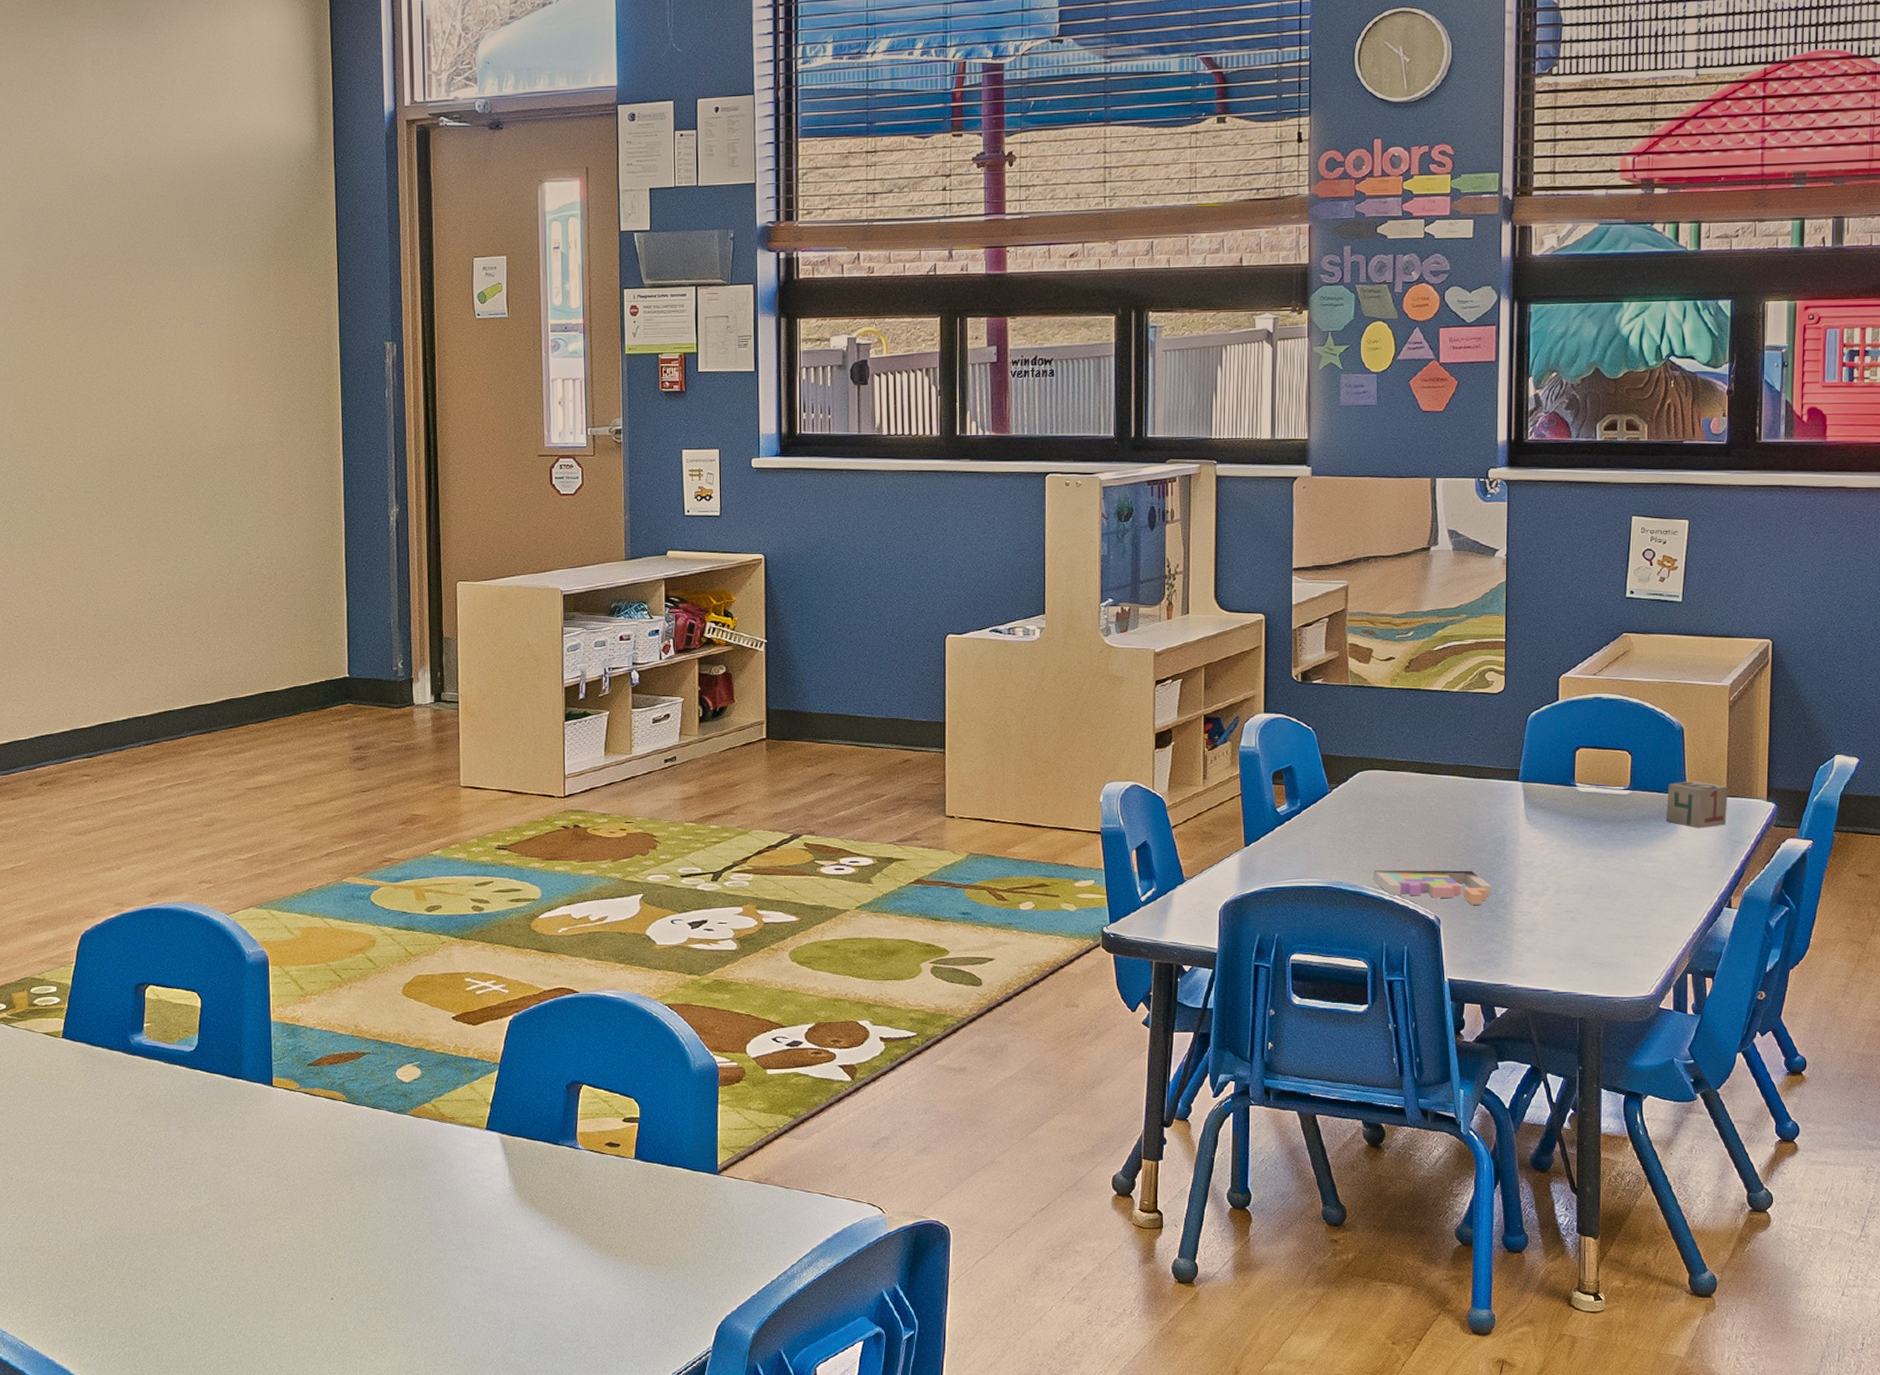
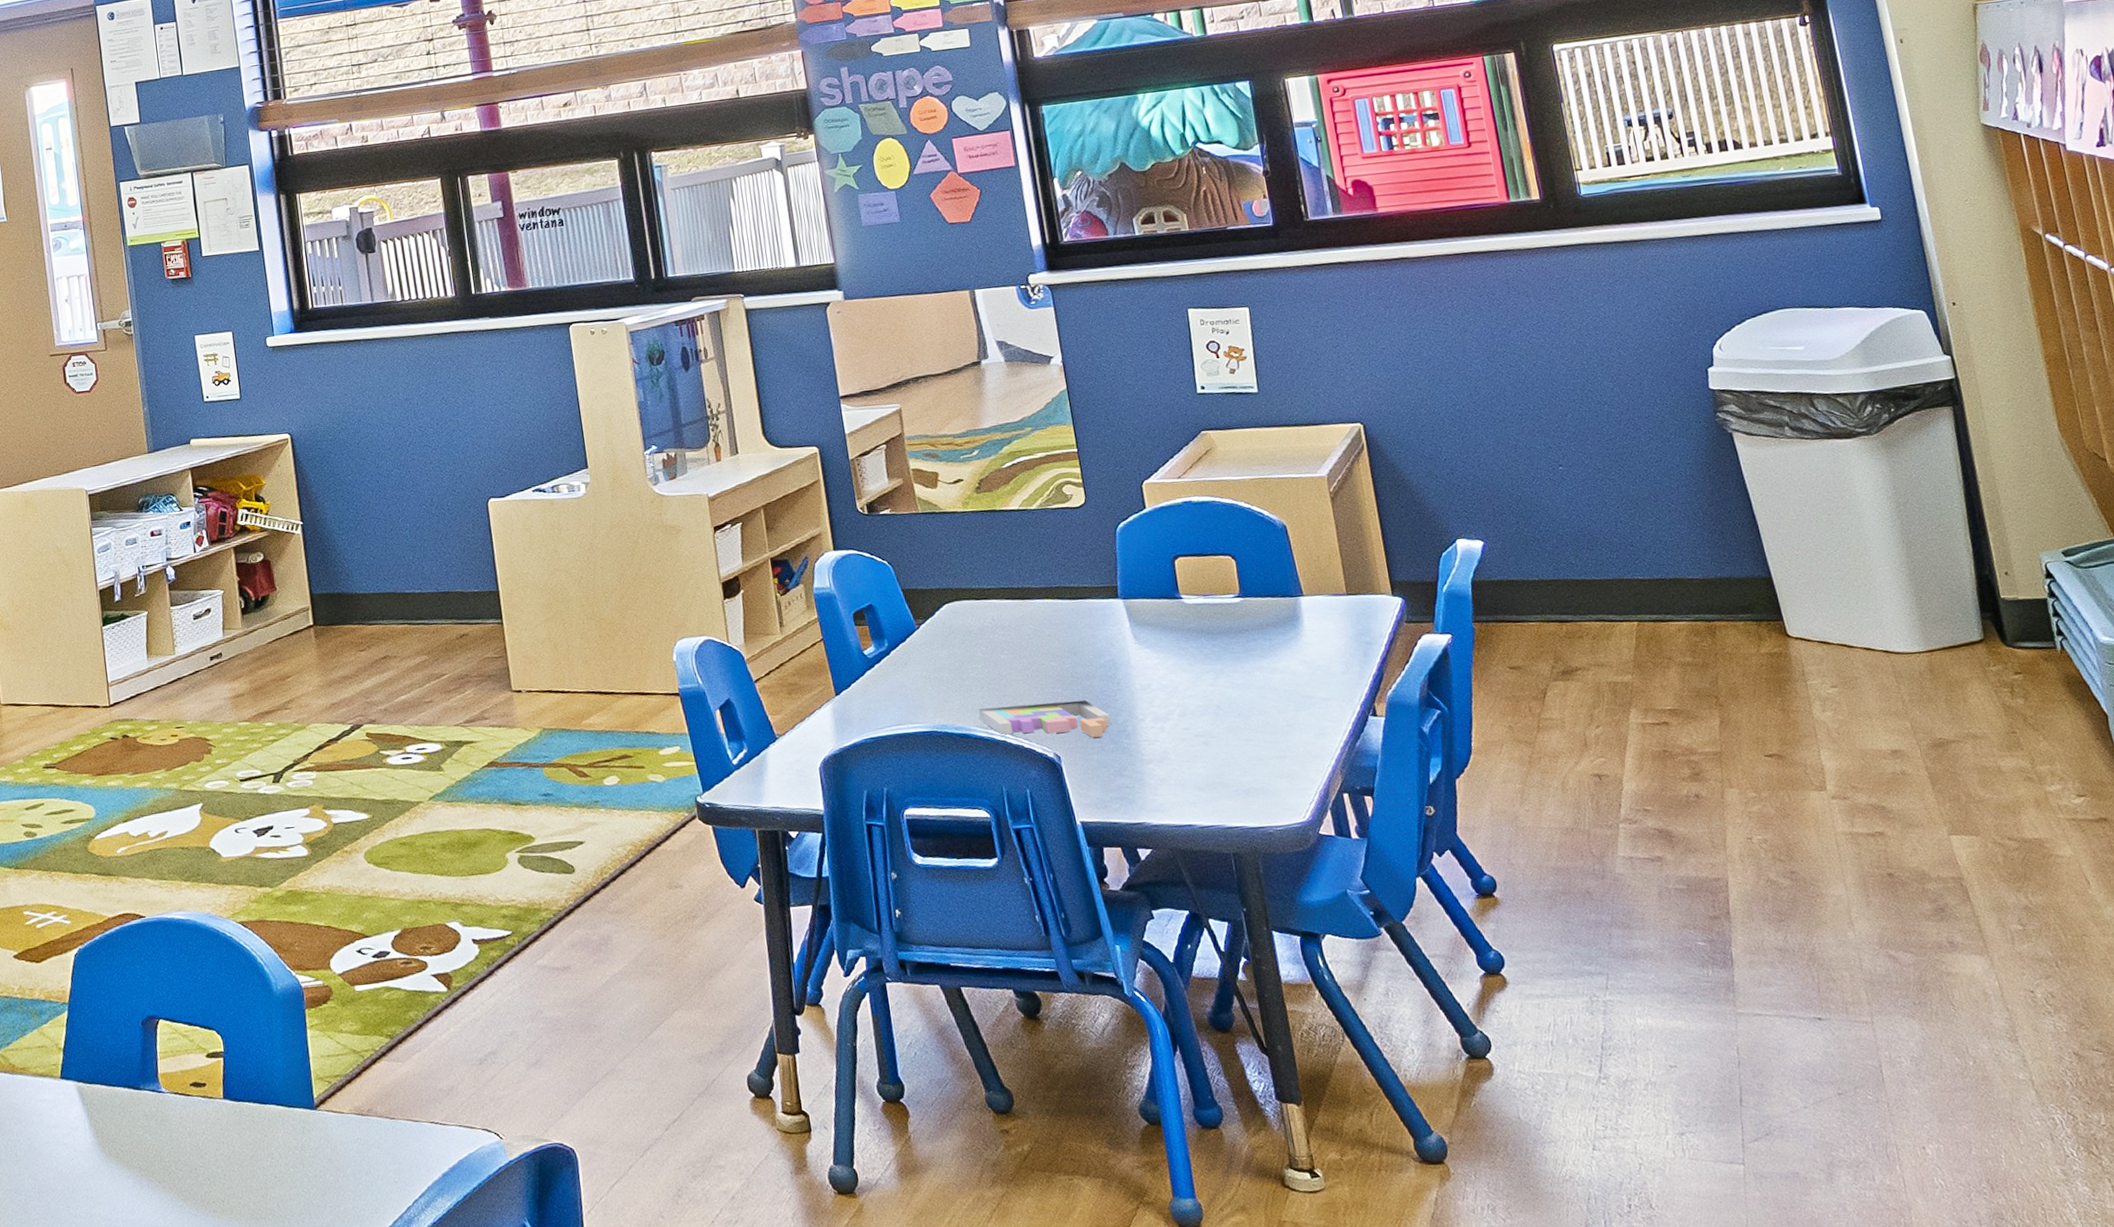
toy block: present [1666,780,1728,829] -> none [1281,580,1353,633]

